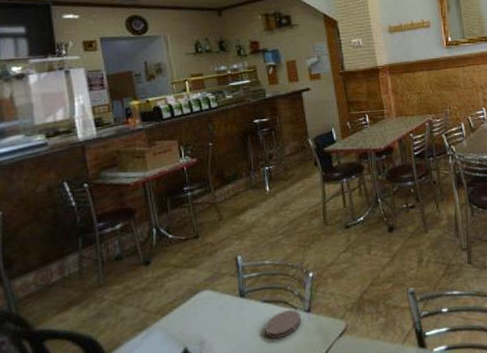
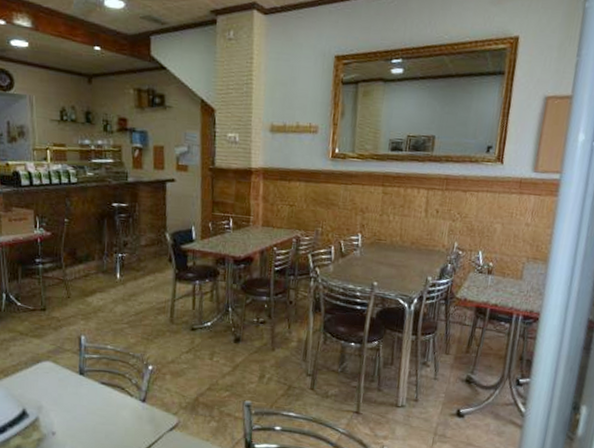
coaster: present [265,309,302,339] -> none [100,395,136,420]

